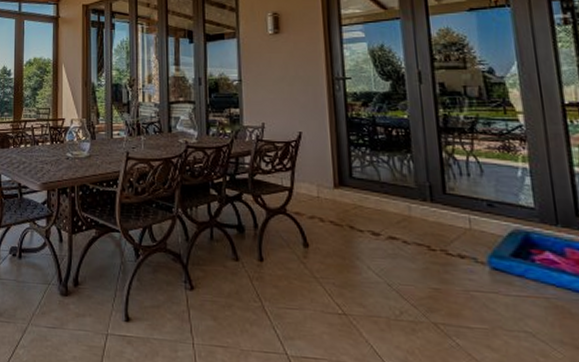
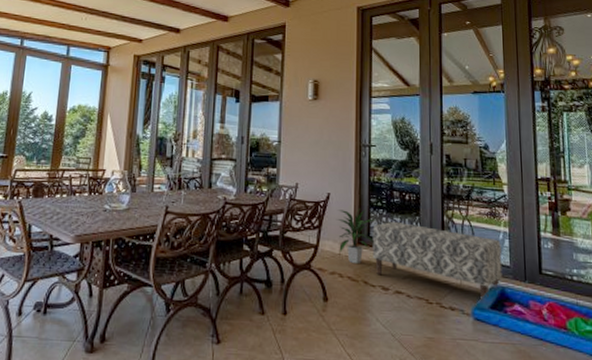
indoor plant: none [312,148,359,208] -> present [337,209,376,264]
bench: none [355,159,525,246] -> present [372,221,502,300]

